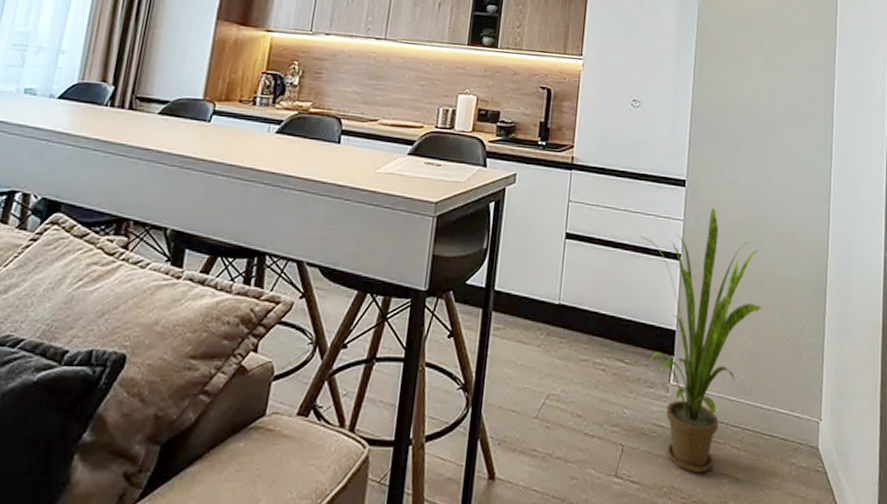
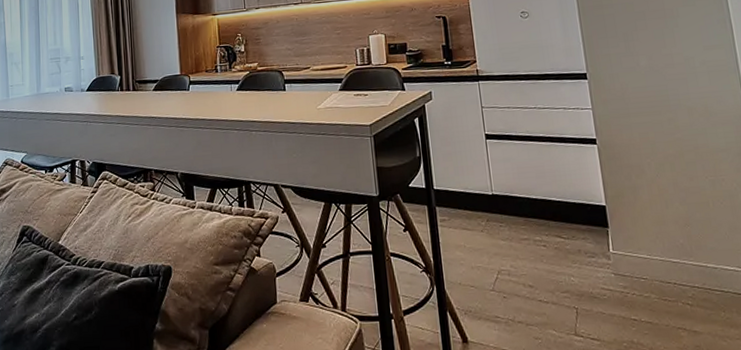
house plant: present [640,207,762,473] -> none [553,93,688,329]

